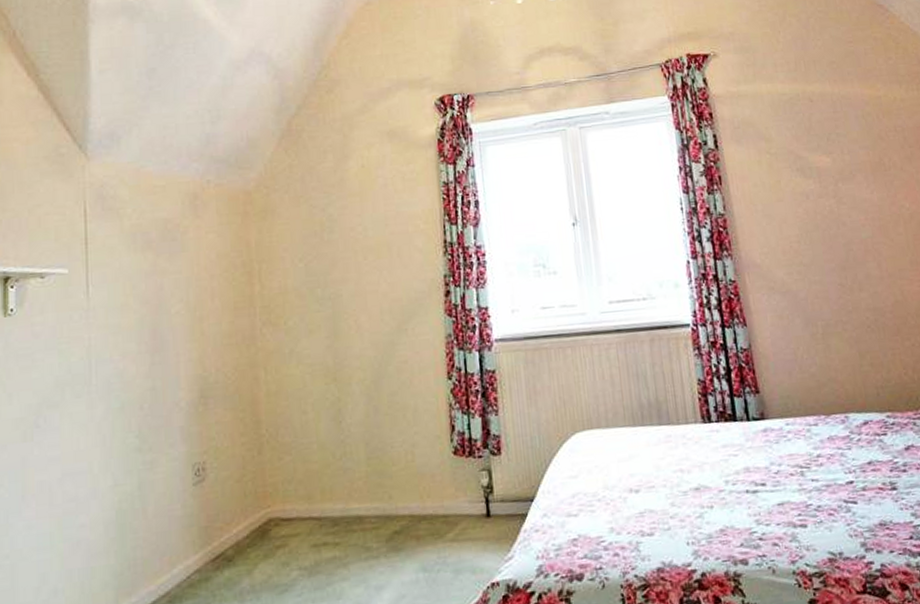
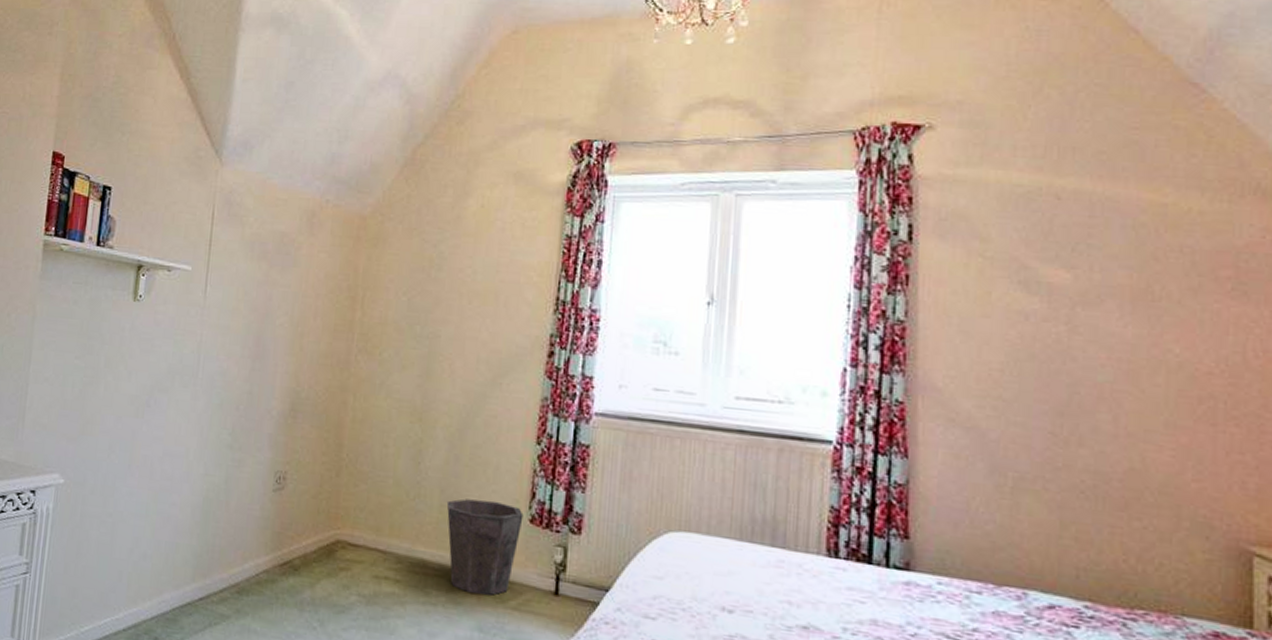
waste bin: none [373,441,447,537] -> present [446,498,524,595]

